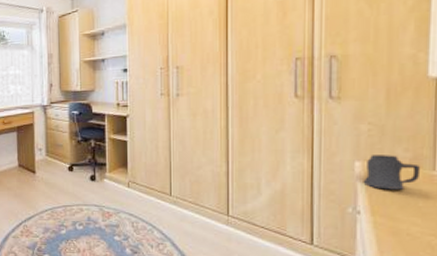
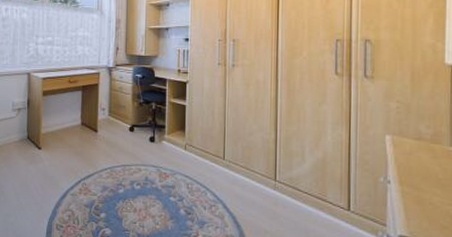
mug: present [363,155,420,190] -> none [392,130,439,163]

